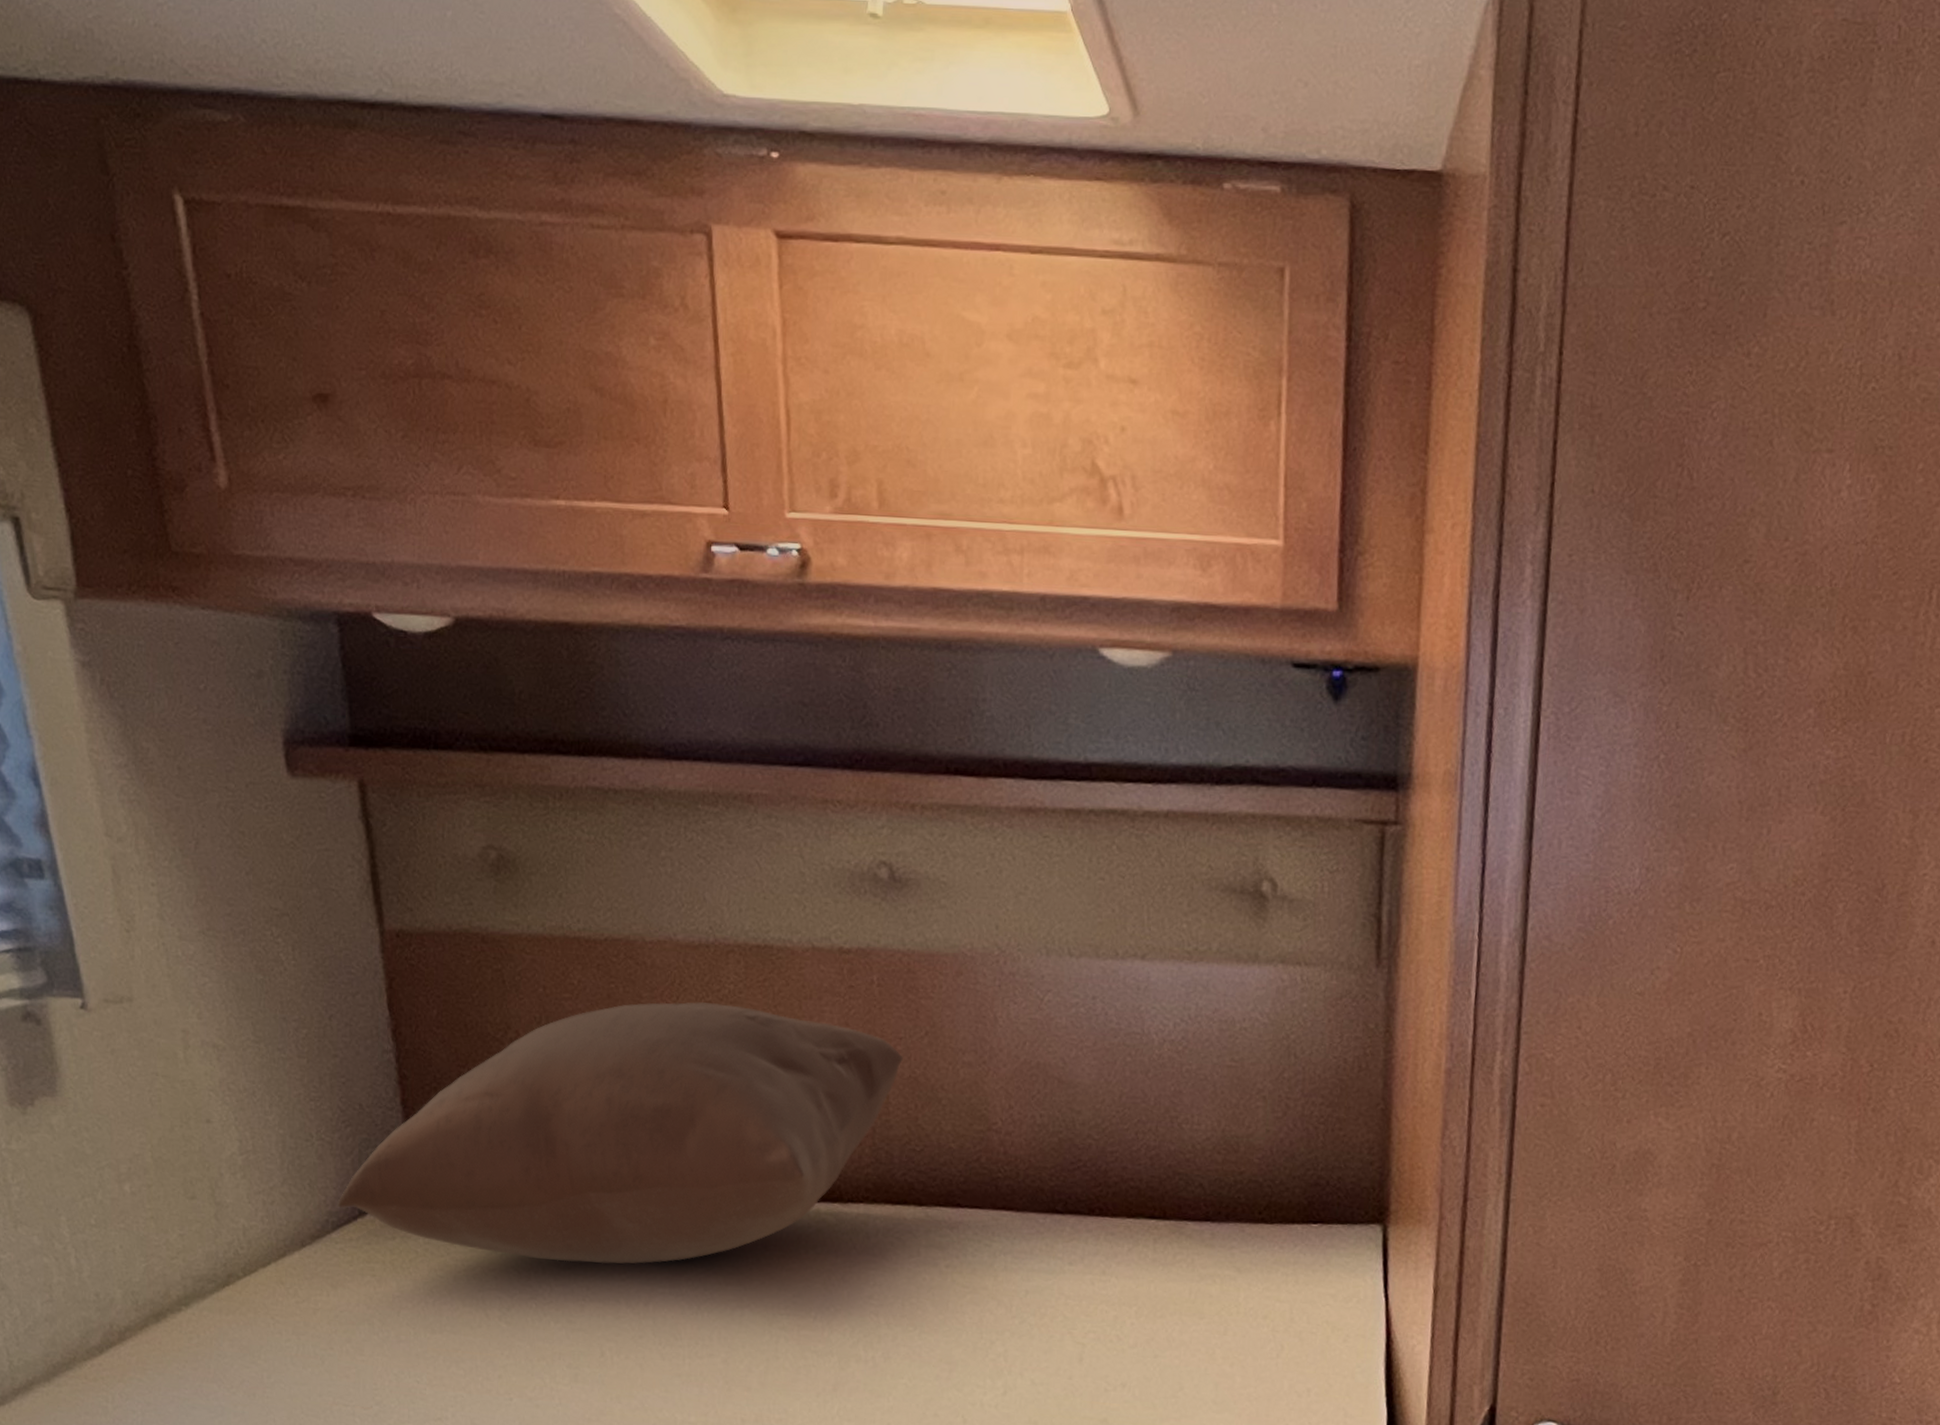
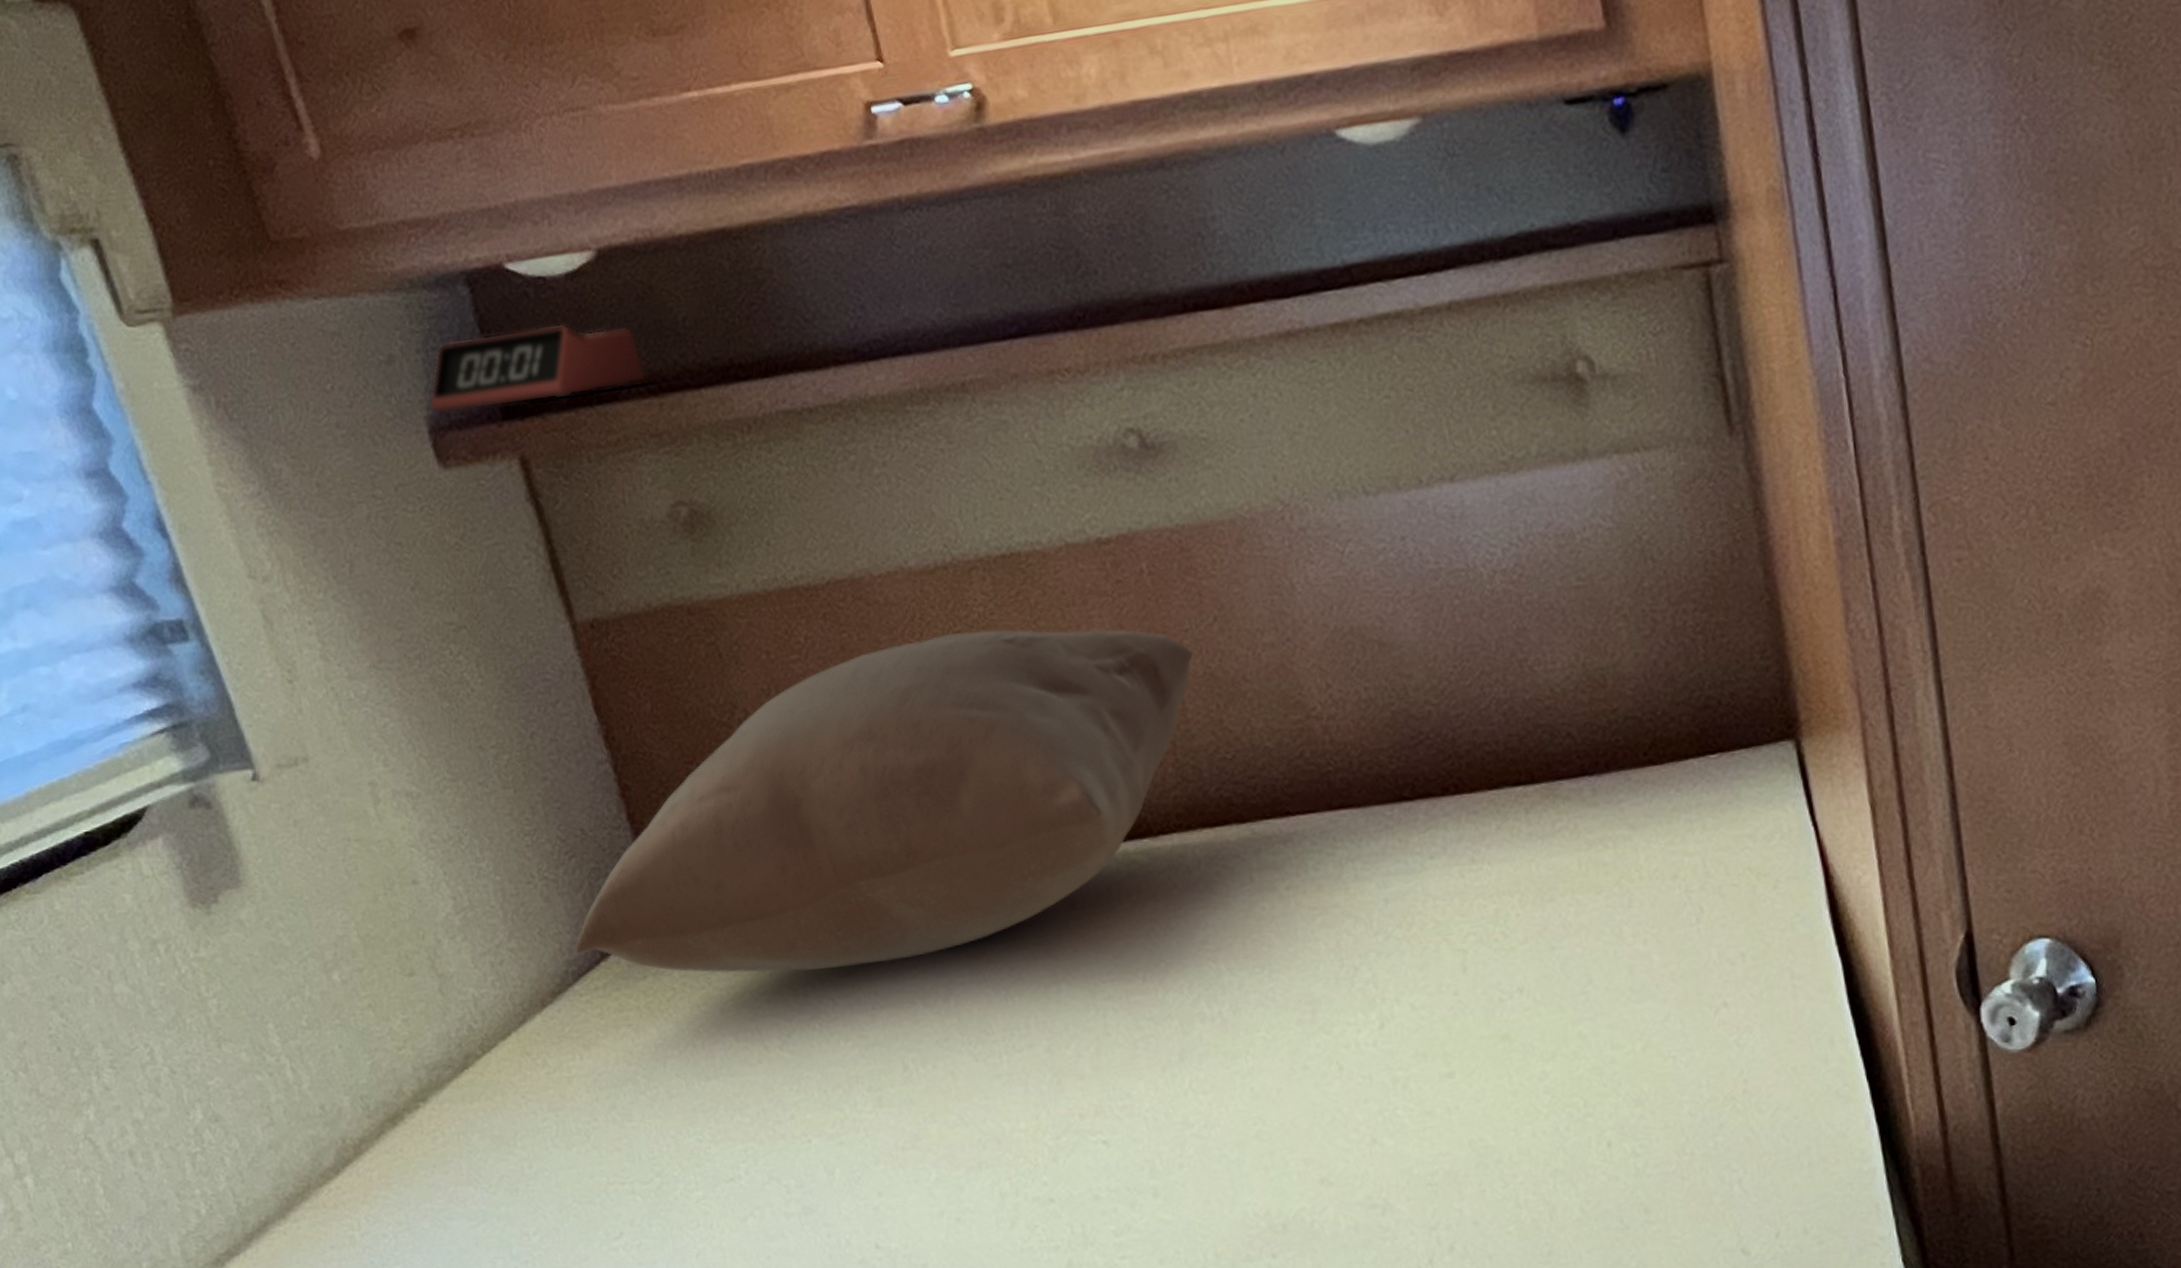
alarm clock: none [288,669,480,740] -> present [429,324,645,415]

